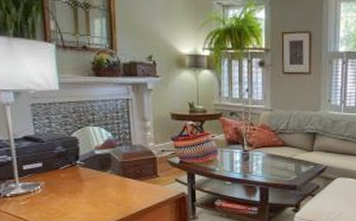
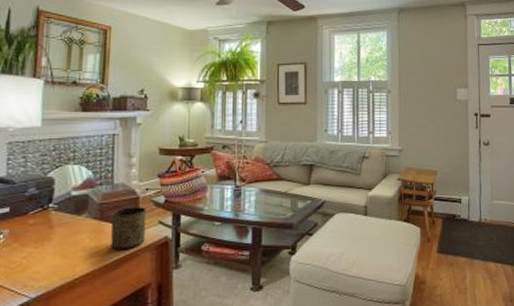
cup: none [132,166,165,202] -> present [111,207,147,249]

